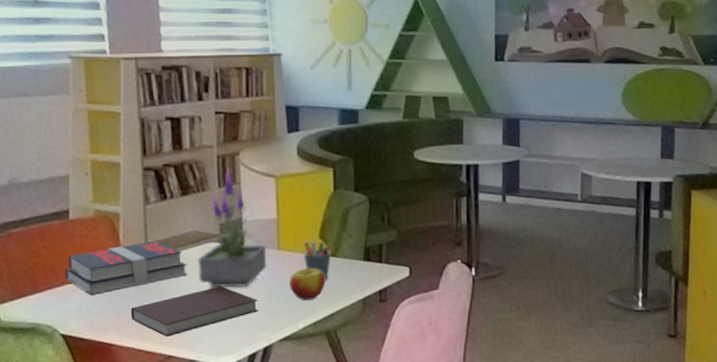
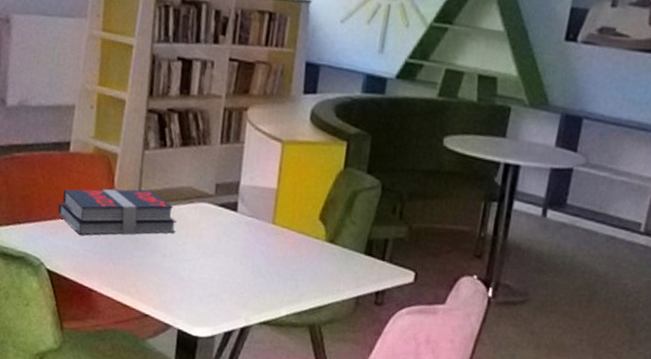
notebook: present [130,286,258,337] -> none [114,251,243,294]
potted plant: present [198,167,267,288] -> none [186,123,261,259]
apple: present [290,268,326,300] -> none [279,250,319,287]
pen holder: present [303,241,332,281] -> none [298,220,330,269]

